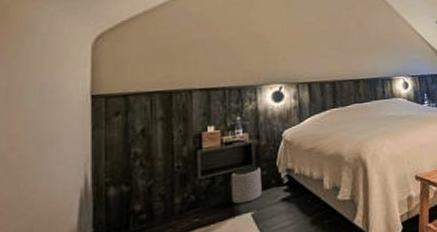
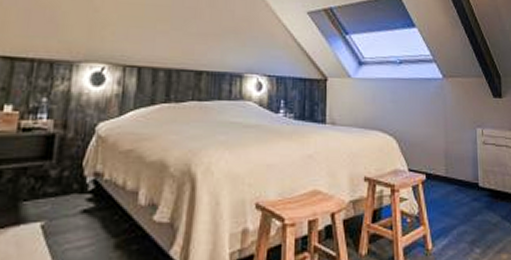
plant pot: present [231,166,262,204] -> none [19,162,62,209]

